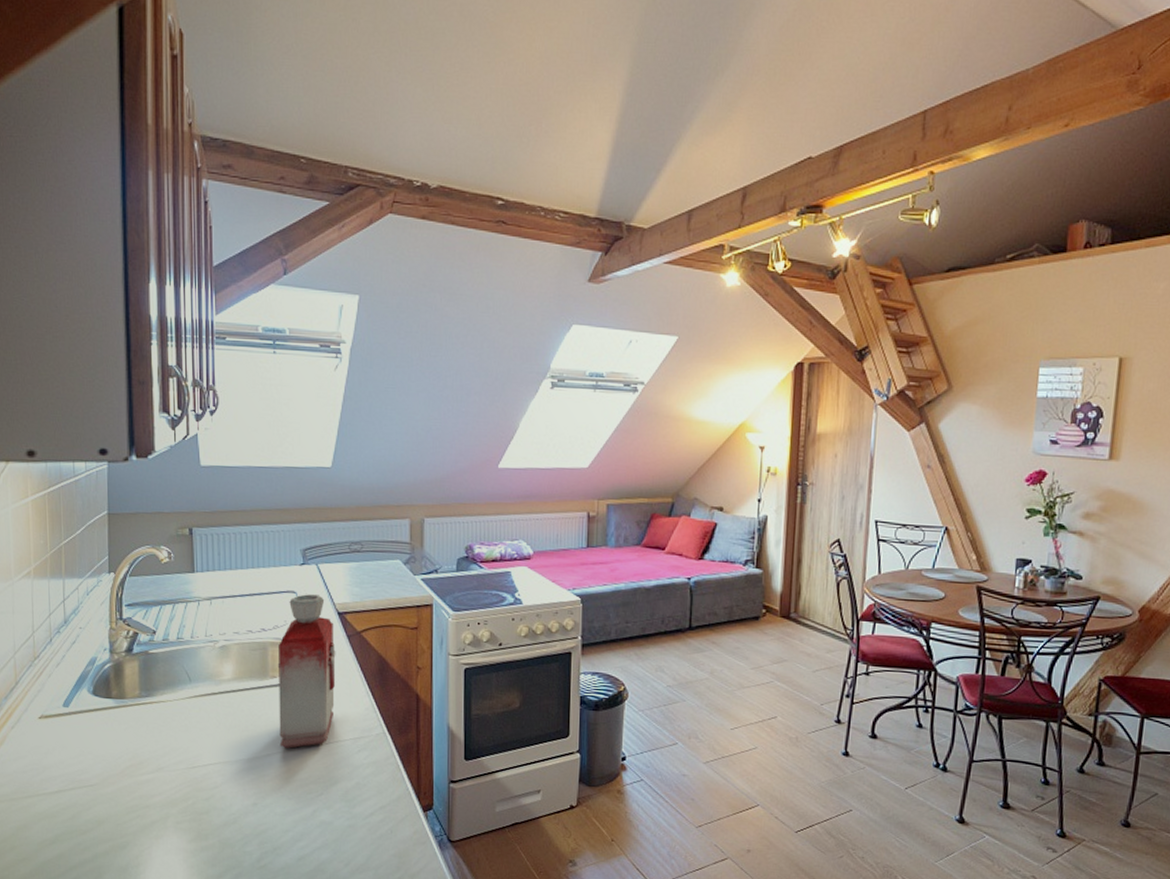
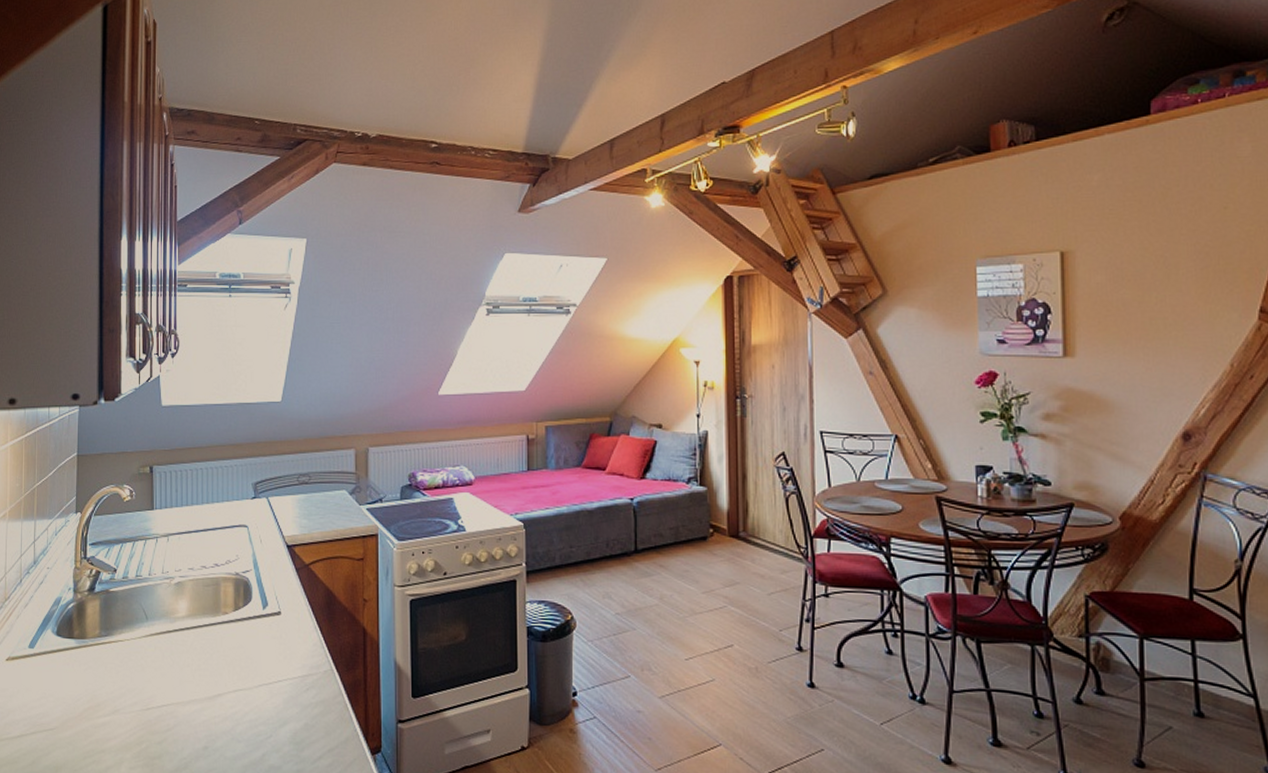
bottle: present [277,594,336,749] -> none [229,528,285,688]

